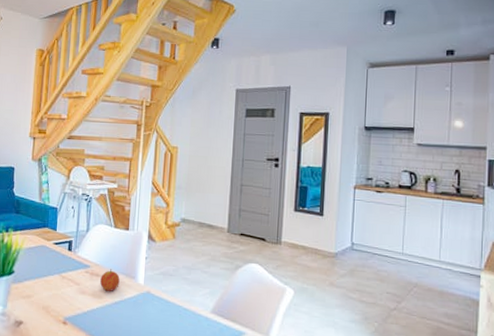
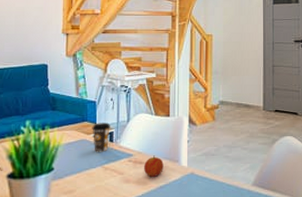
coffee cup: none [52,230,70,260] -> present [92,122,110,152]

